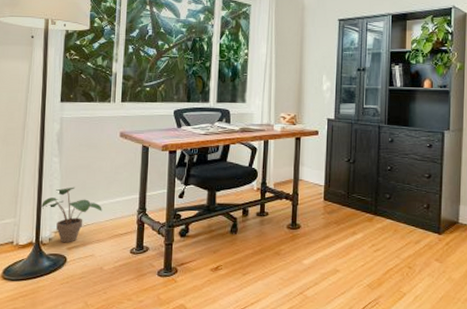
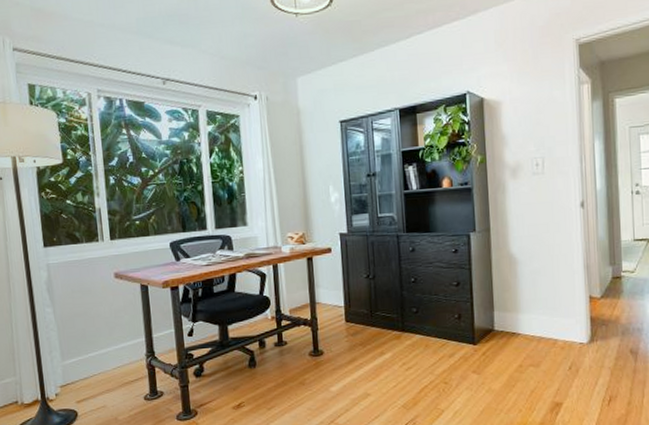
potted plant: present [41,187,102,243] -> none [41,337,108,397]

